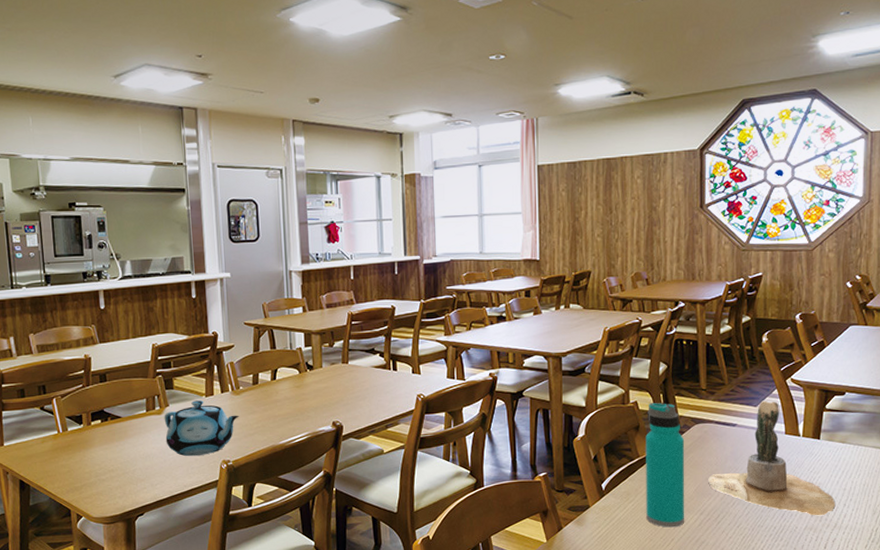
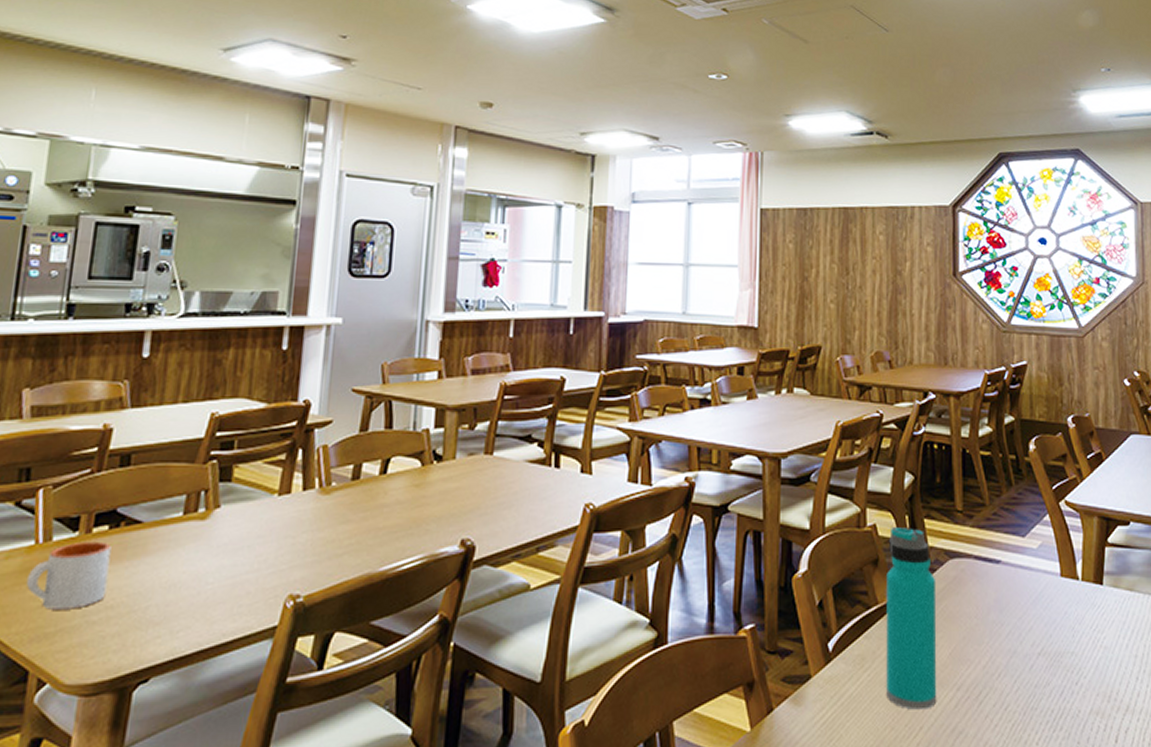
mug: none [57,430,107,473] -> present [25,541,112,610]
teapot: present [164,400,239,457] -> none [205,500,324,588]
potted cactus: present [708,400,836,516] -> none [966,529,1126,694]

